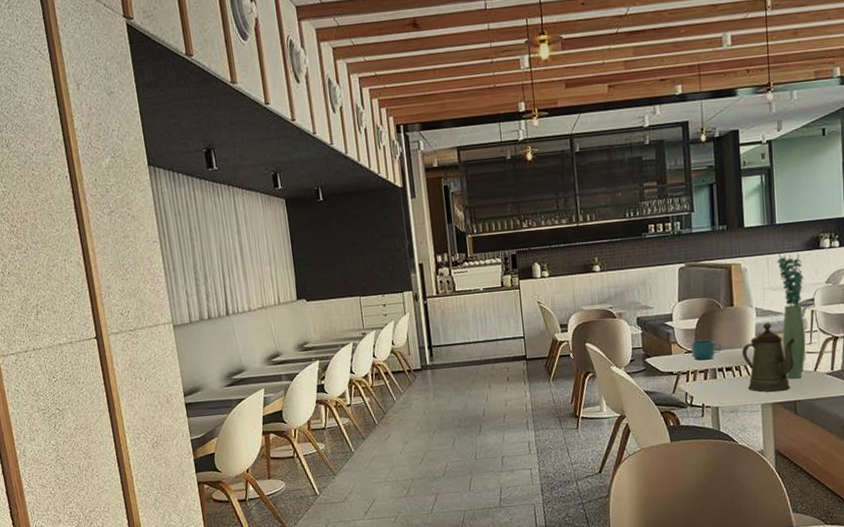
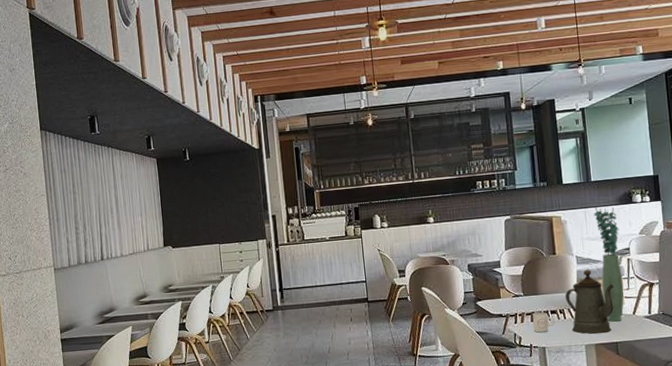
cup: present [691,339,722,360] -> none [518,285,547,304]
mug: none [705,369,730,392] -> present [532,311,555,333]

